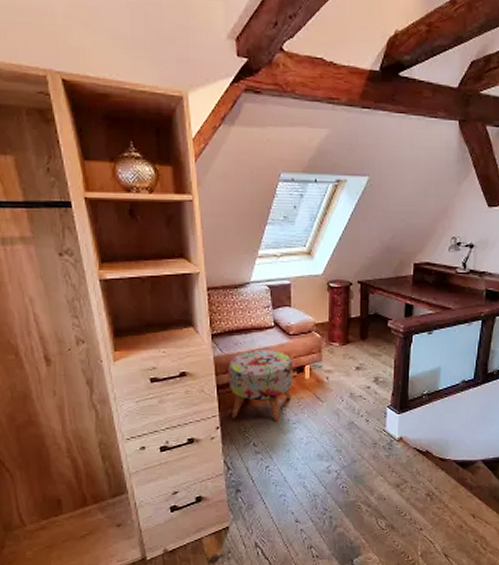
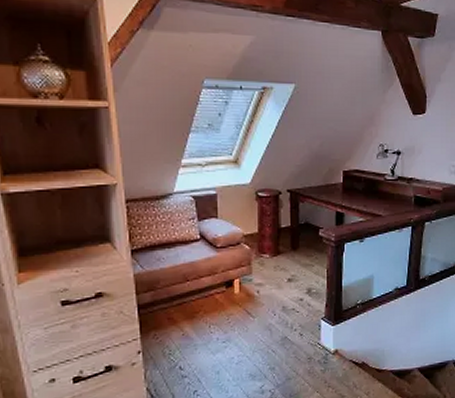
ottoman: present [228,350,294,423] -> none [150,264,222,343]

